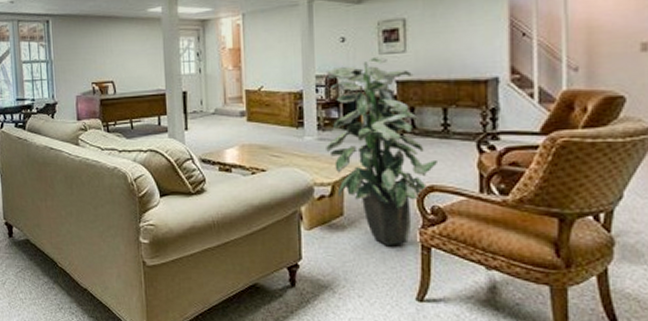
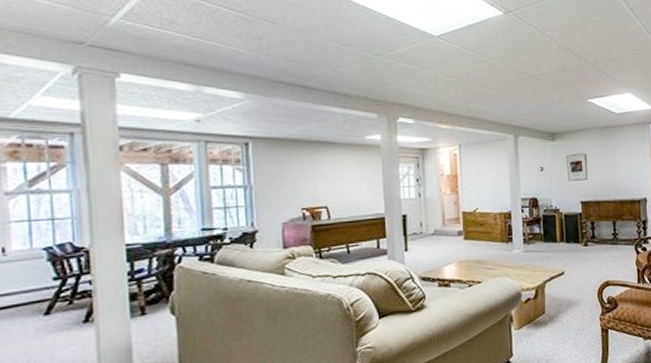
indoor plant: present [326,56,439,245] -> none [530,182,611,333]

